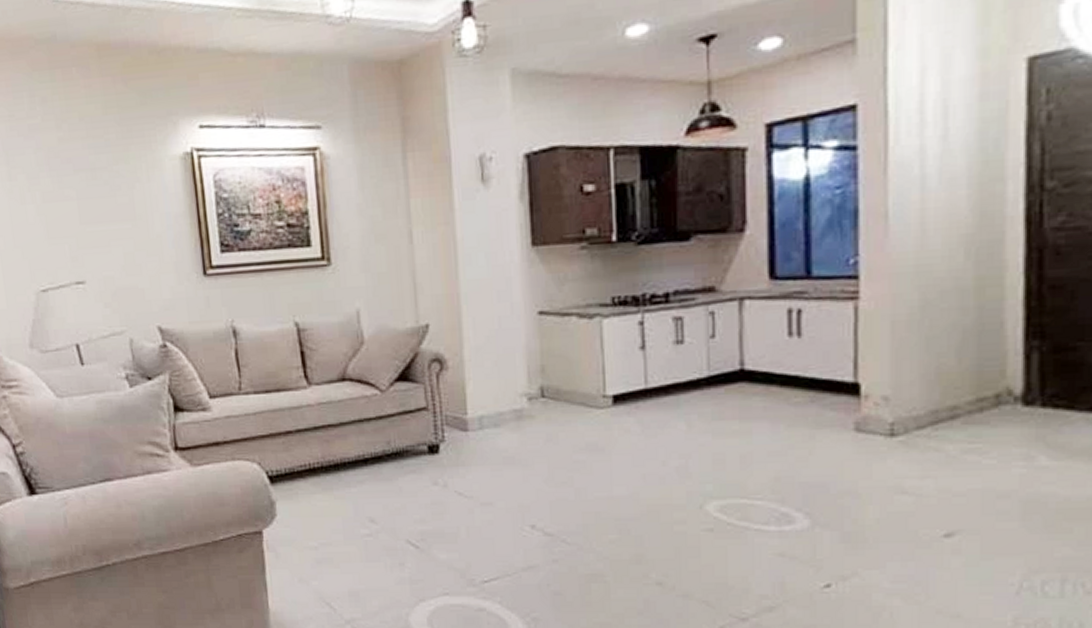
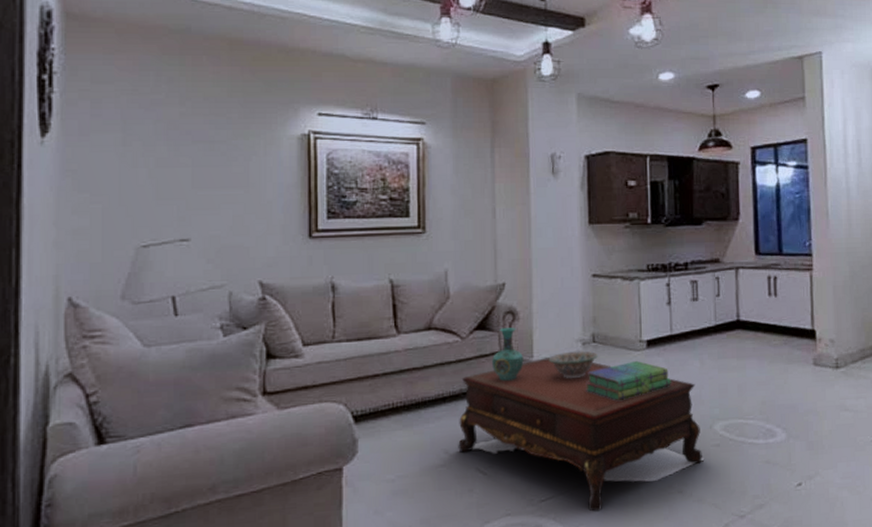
coffee table: none [384,415,692,598] -> present [458,358,705,512]
vase: none [417,378,456,442] -> present [491,327,524,381]
decorative bowl: none [486,407,550,442] -> present [548,351,599,379]
stack of books: none [534,420,646,471] -> present [586,360,671,402]

